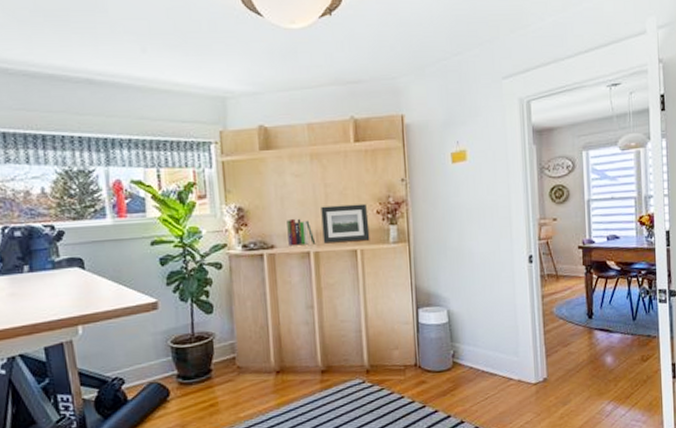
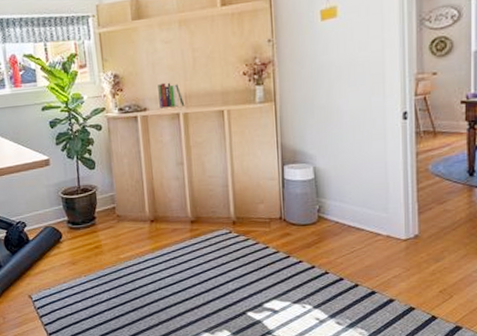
picture frame: present [321,203,370,244] -> none [189,66,237,105]

